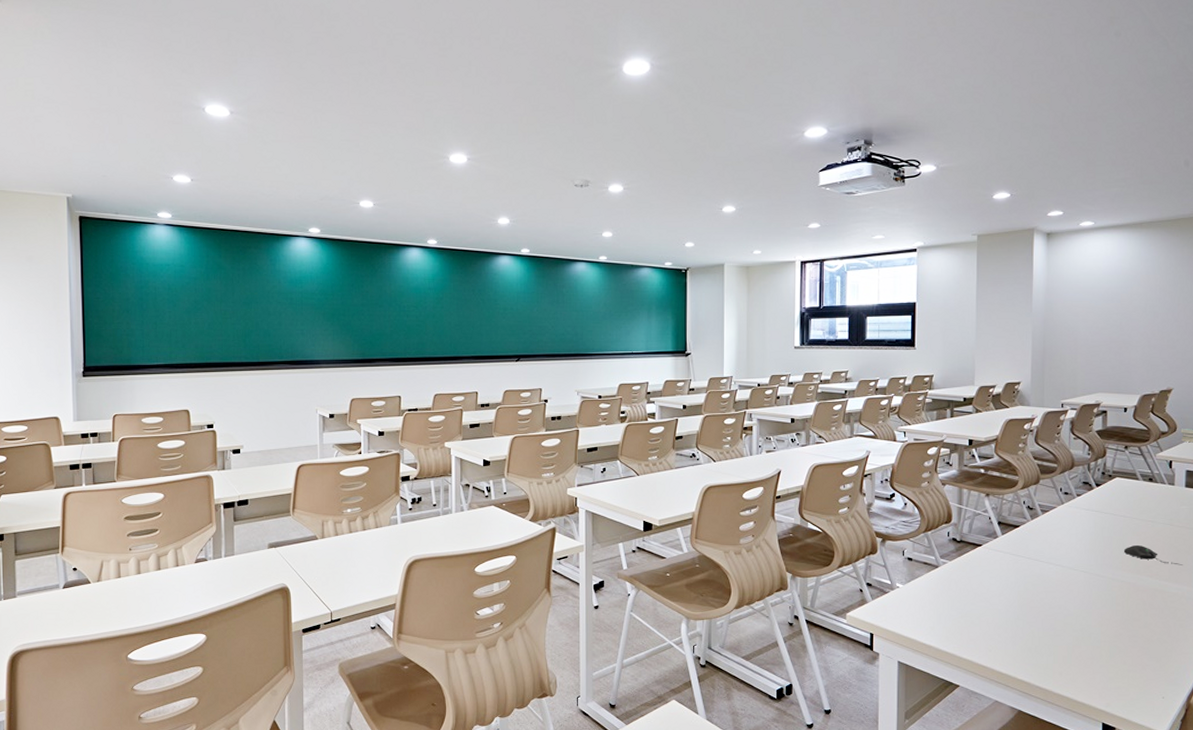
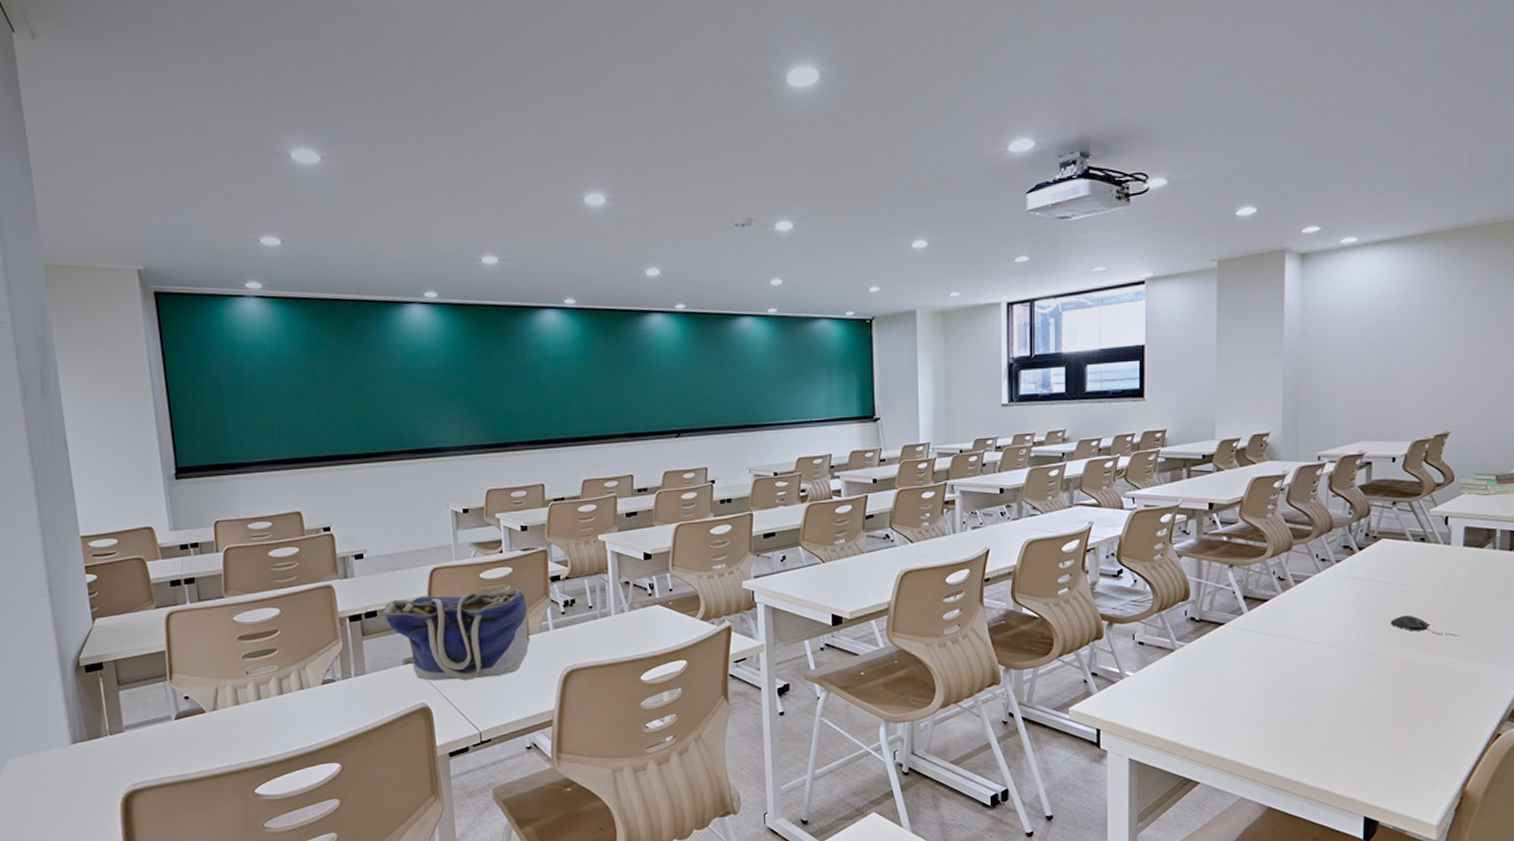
tote bag: none [254,485,380,565] -> present [384,587,530,681]

